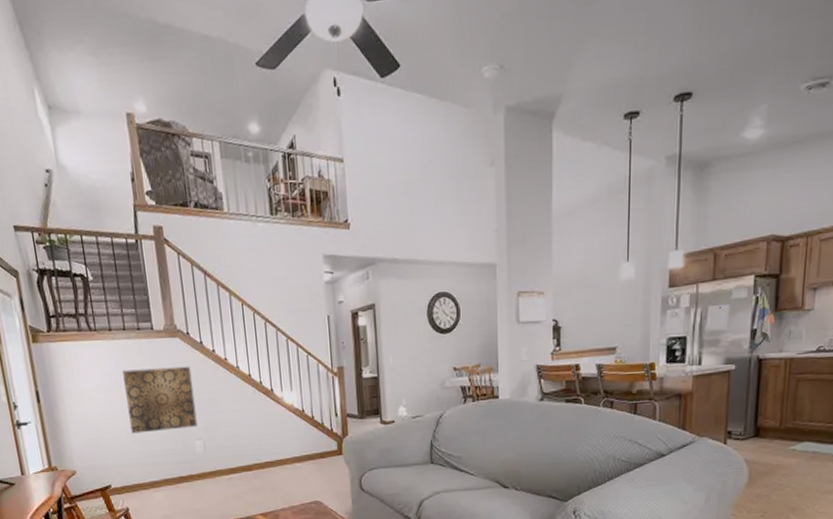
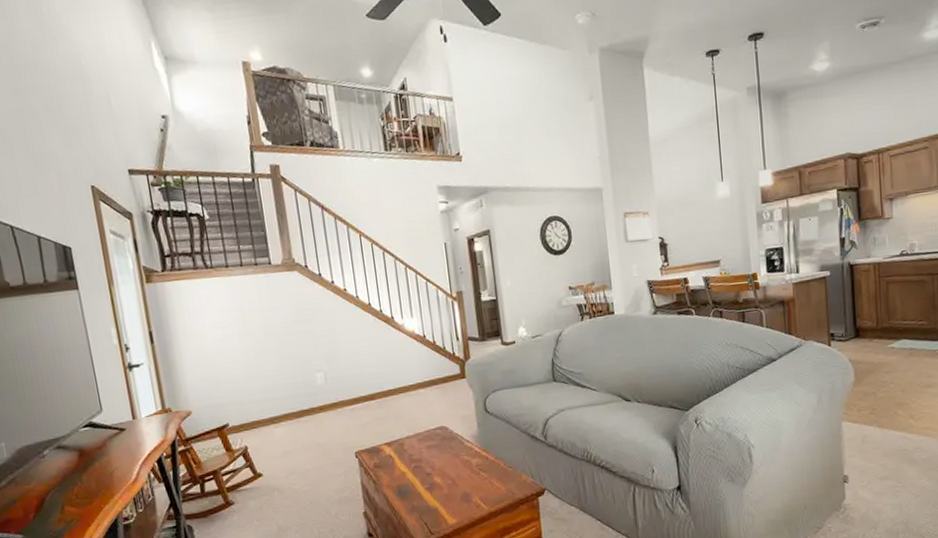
wall art: present [122,366,198,434] -> none [240,298,318,369]

